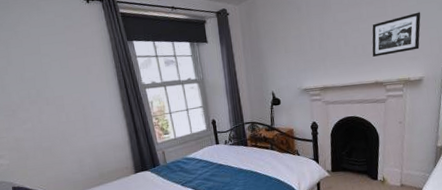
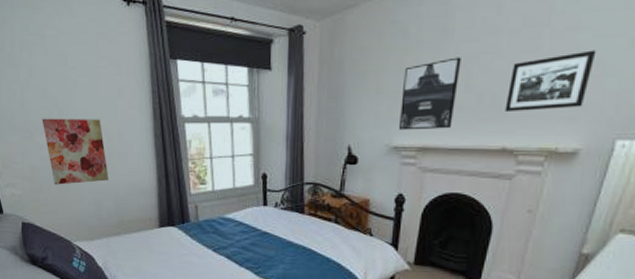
wall art: none [22,93,87,151] -> present [42,118,108,185]
wall art: none [302,23,341,77] -> present [398,57,461,130]

